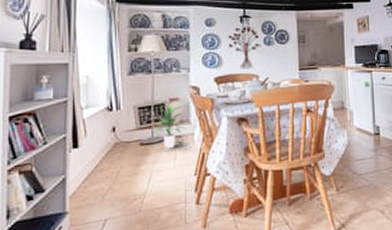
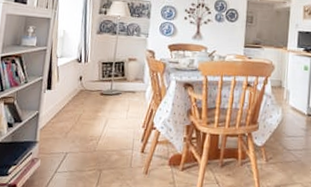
indoor plant: present [153,105,189,149] -> none [112,63,142,102]

